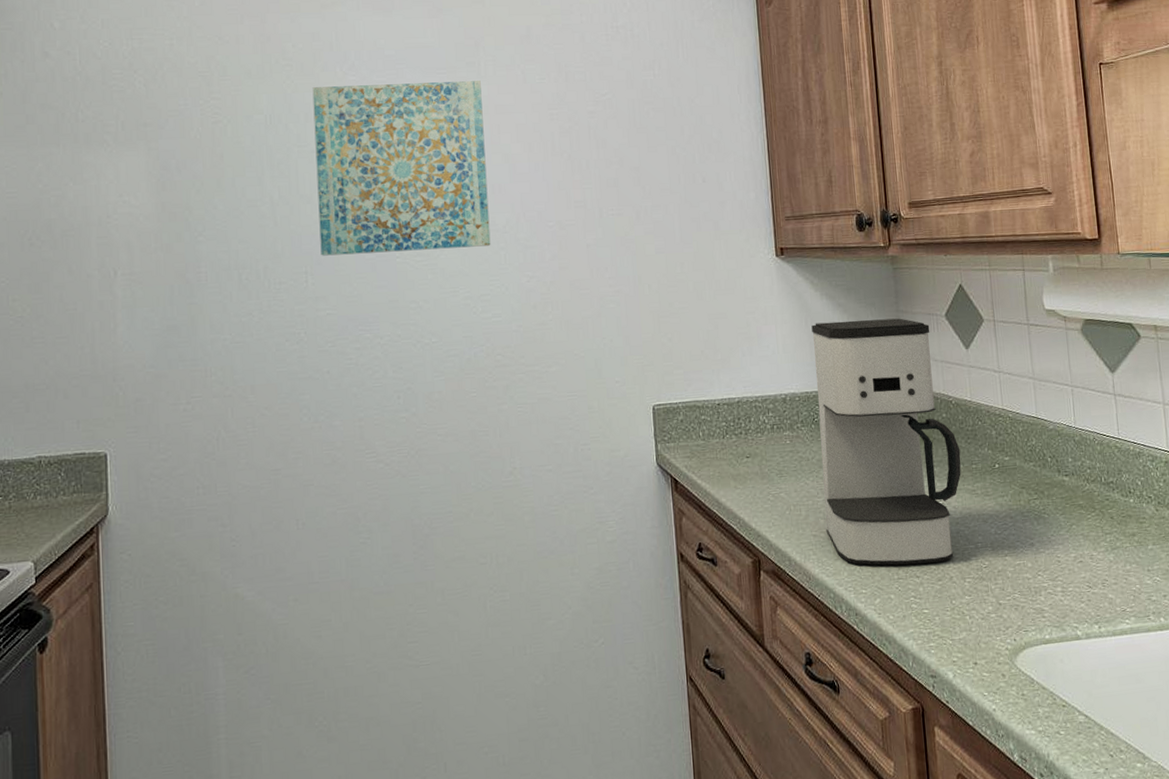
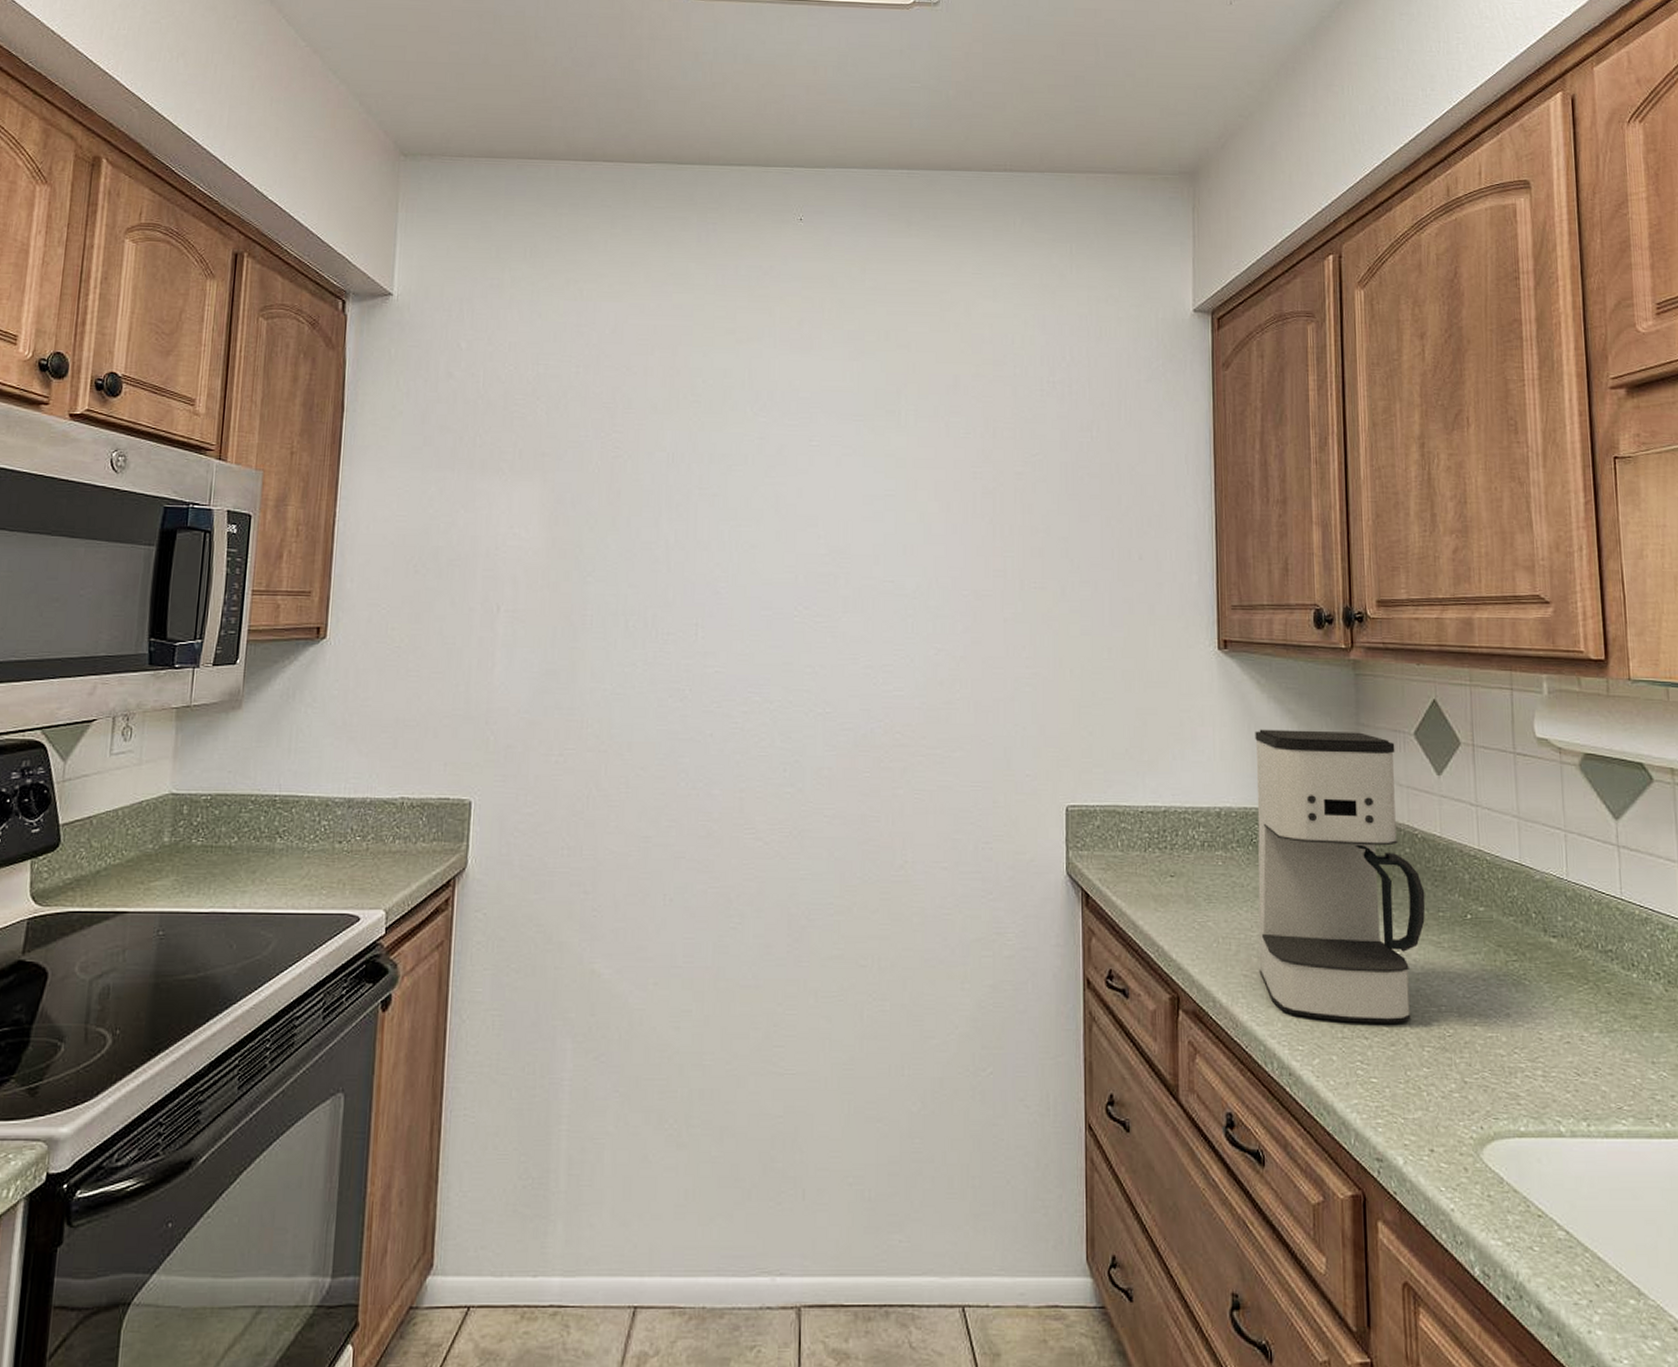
wall art: present [312,81,491,256] -> none [714,427,900,612]

